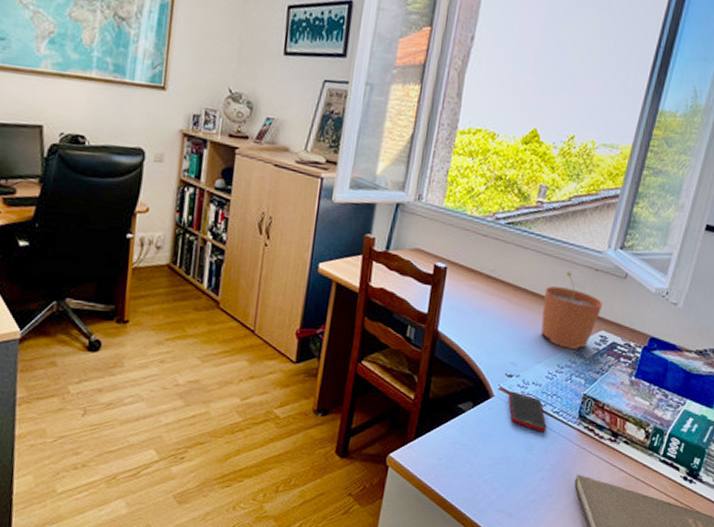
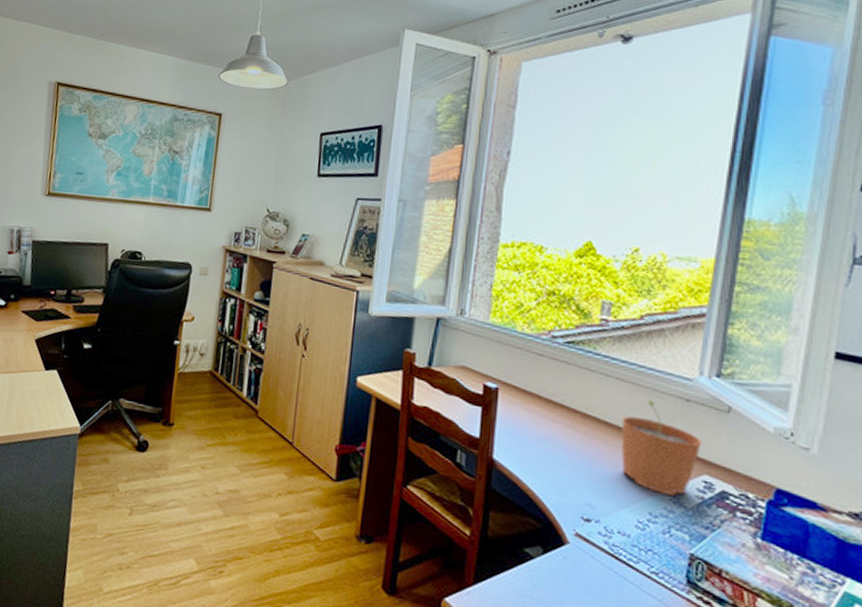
cell phone: present [508,391,547,432] -> none [588,539,643,597]

